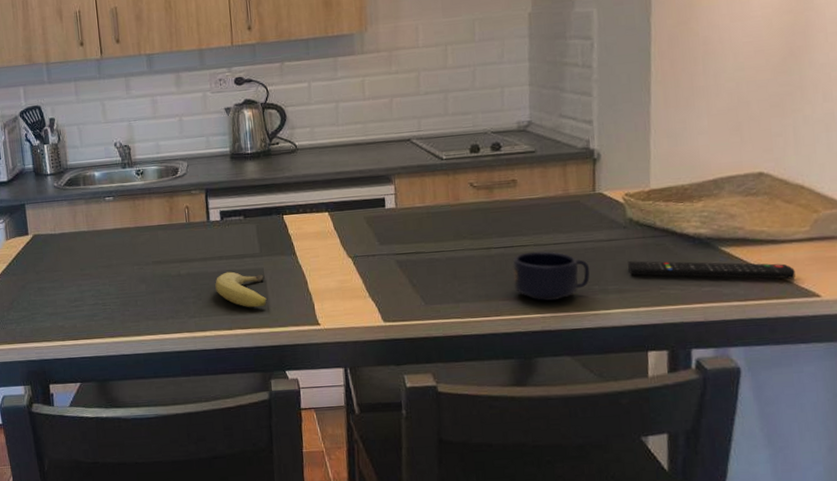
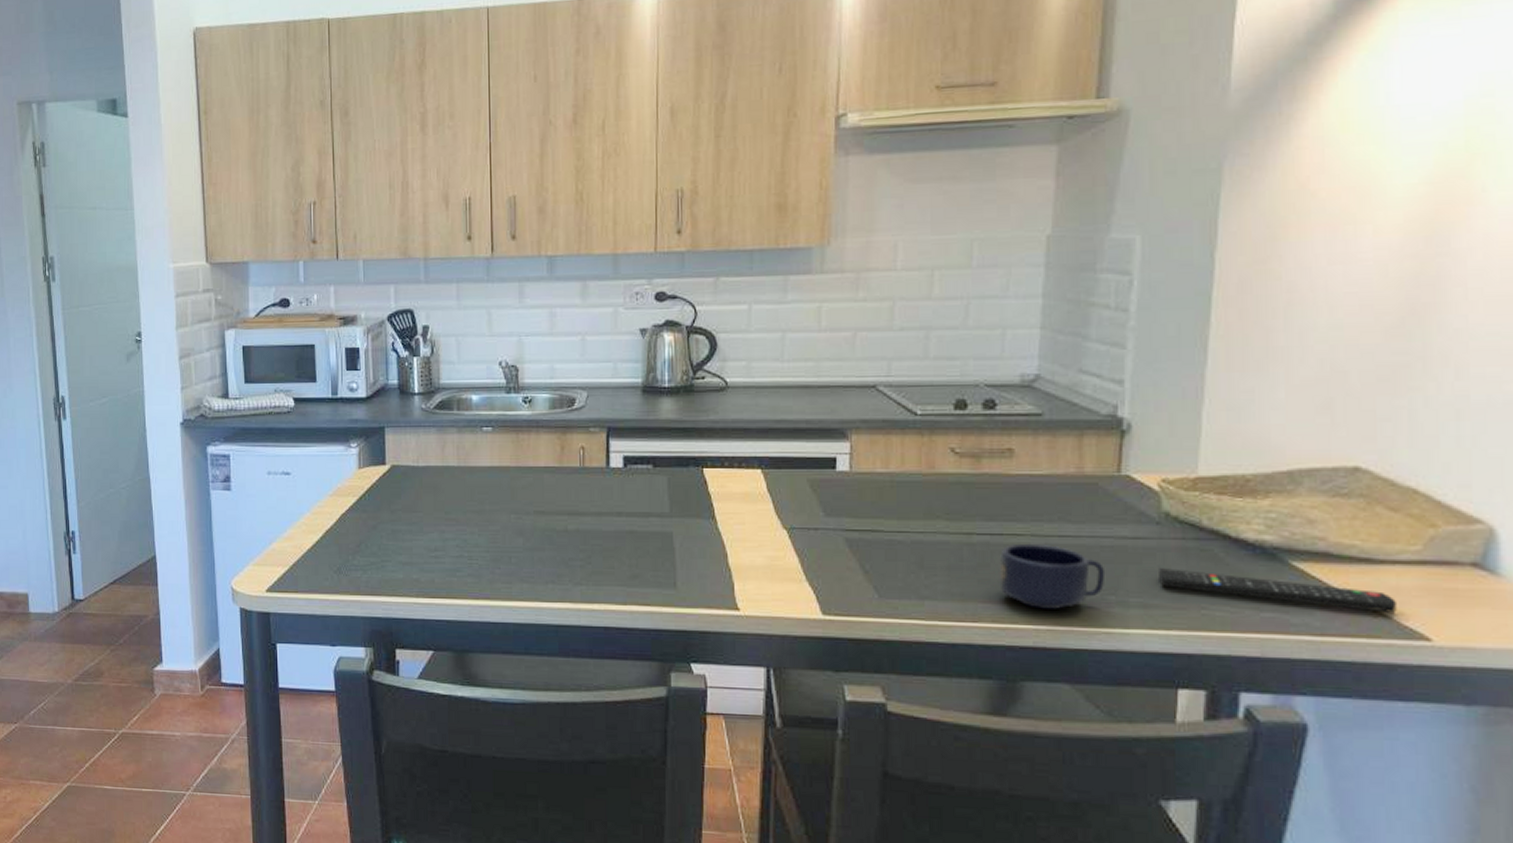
fruit: present [215,271,268,308] -> none [610,532,675,580]

